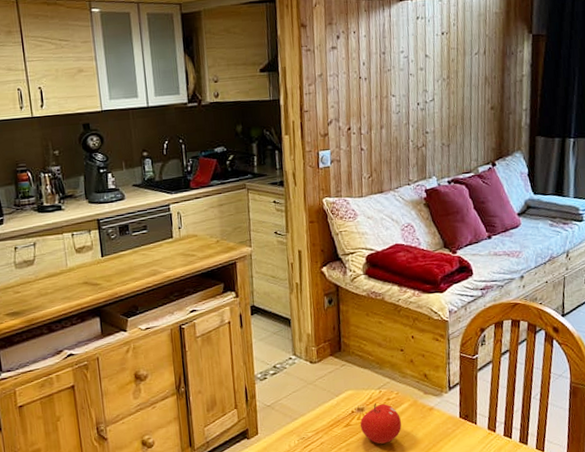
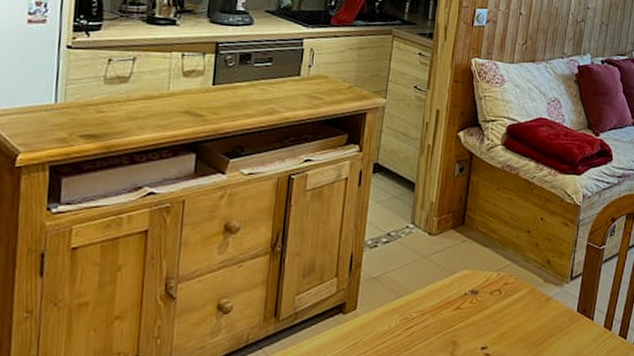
fruit: present [360,403,401,444] -> none [471,287,516,333]

